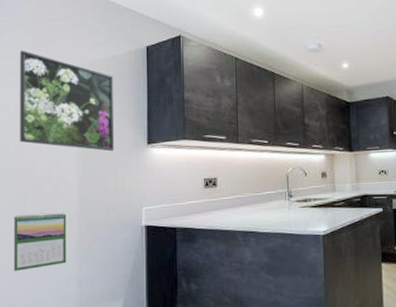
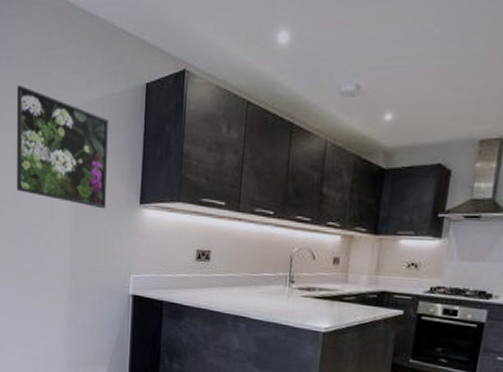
calendar: present [13,212,67,271] -> none [11,267,58,324]

